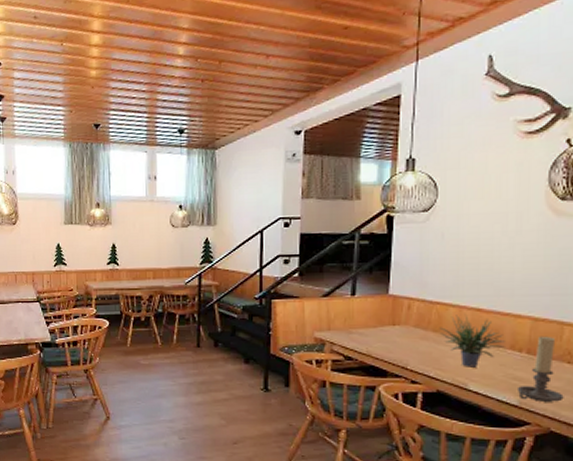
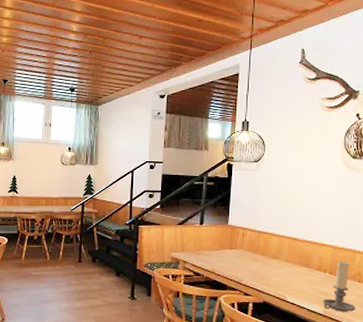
potted plant: present [439,313,505,367] -> none [265,241,314,284]

